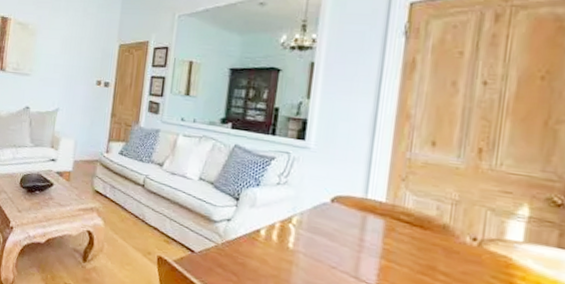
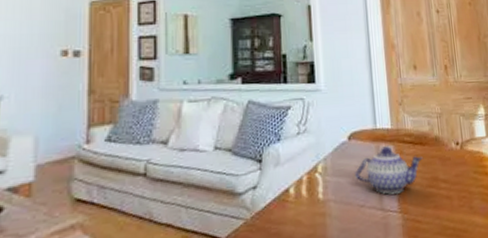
teapot: none [331,218,422,269] -> present [355,146,424,194]

